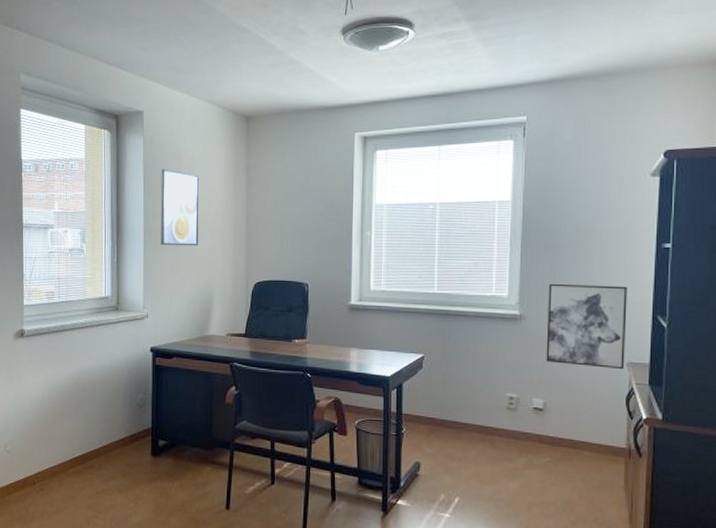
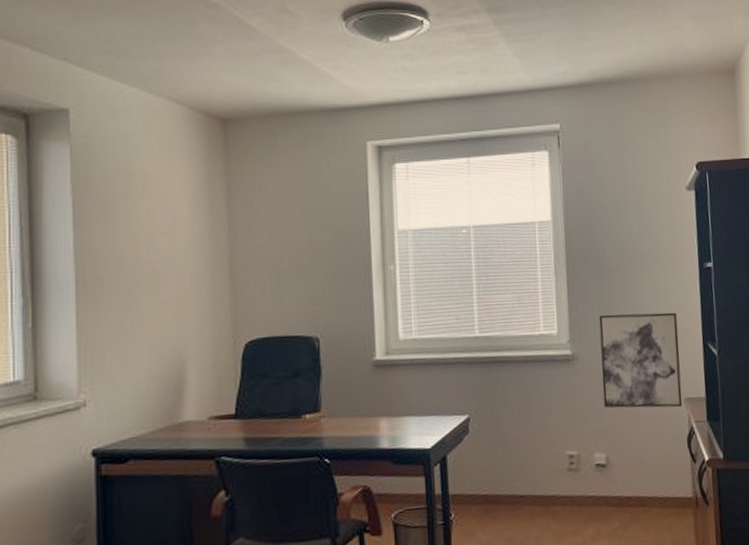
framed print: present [160,168,200,246] -> none [99,189,161,300]

